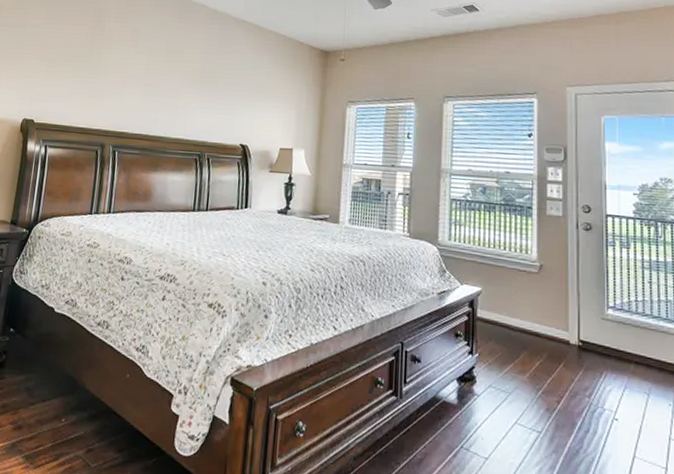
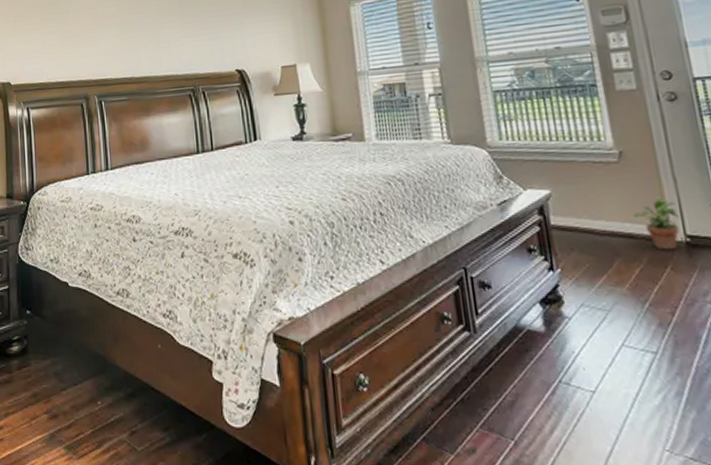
potted plant: none [541,306,577,351] -> present [632,197,680,250]

